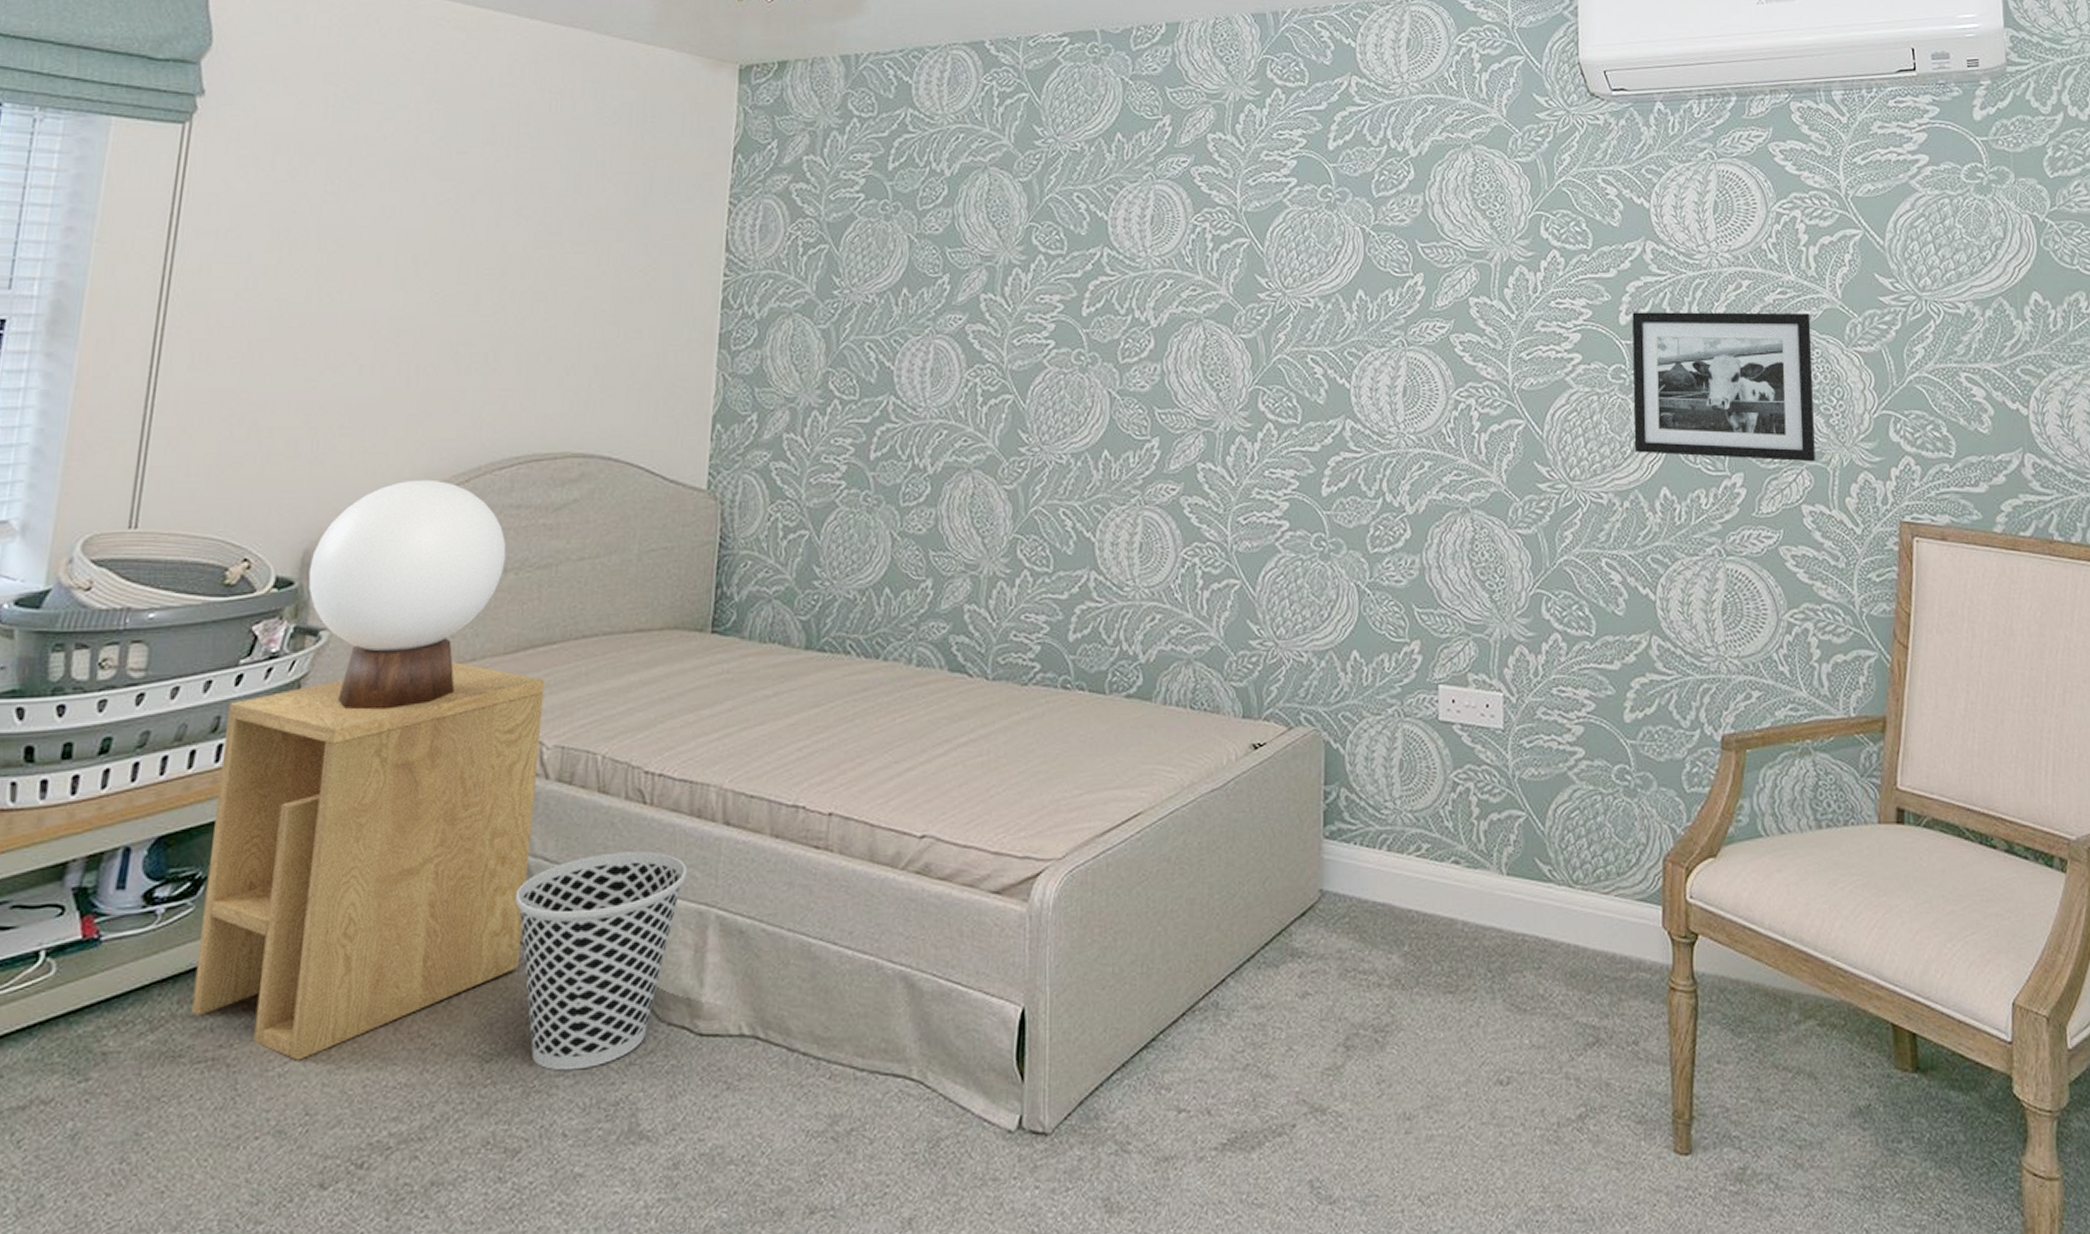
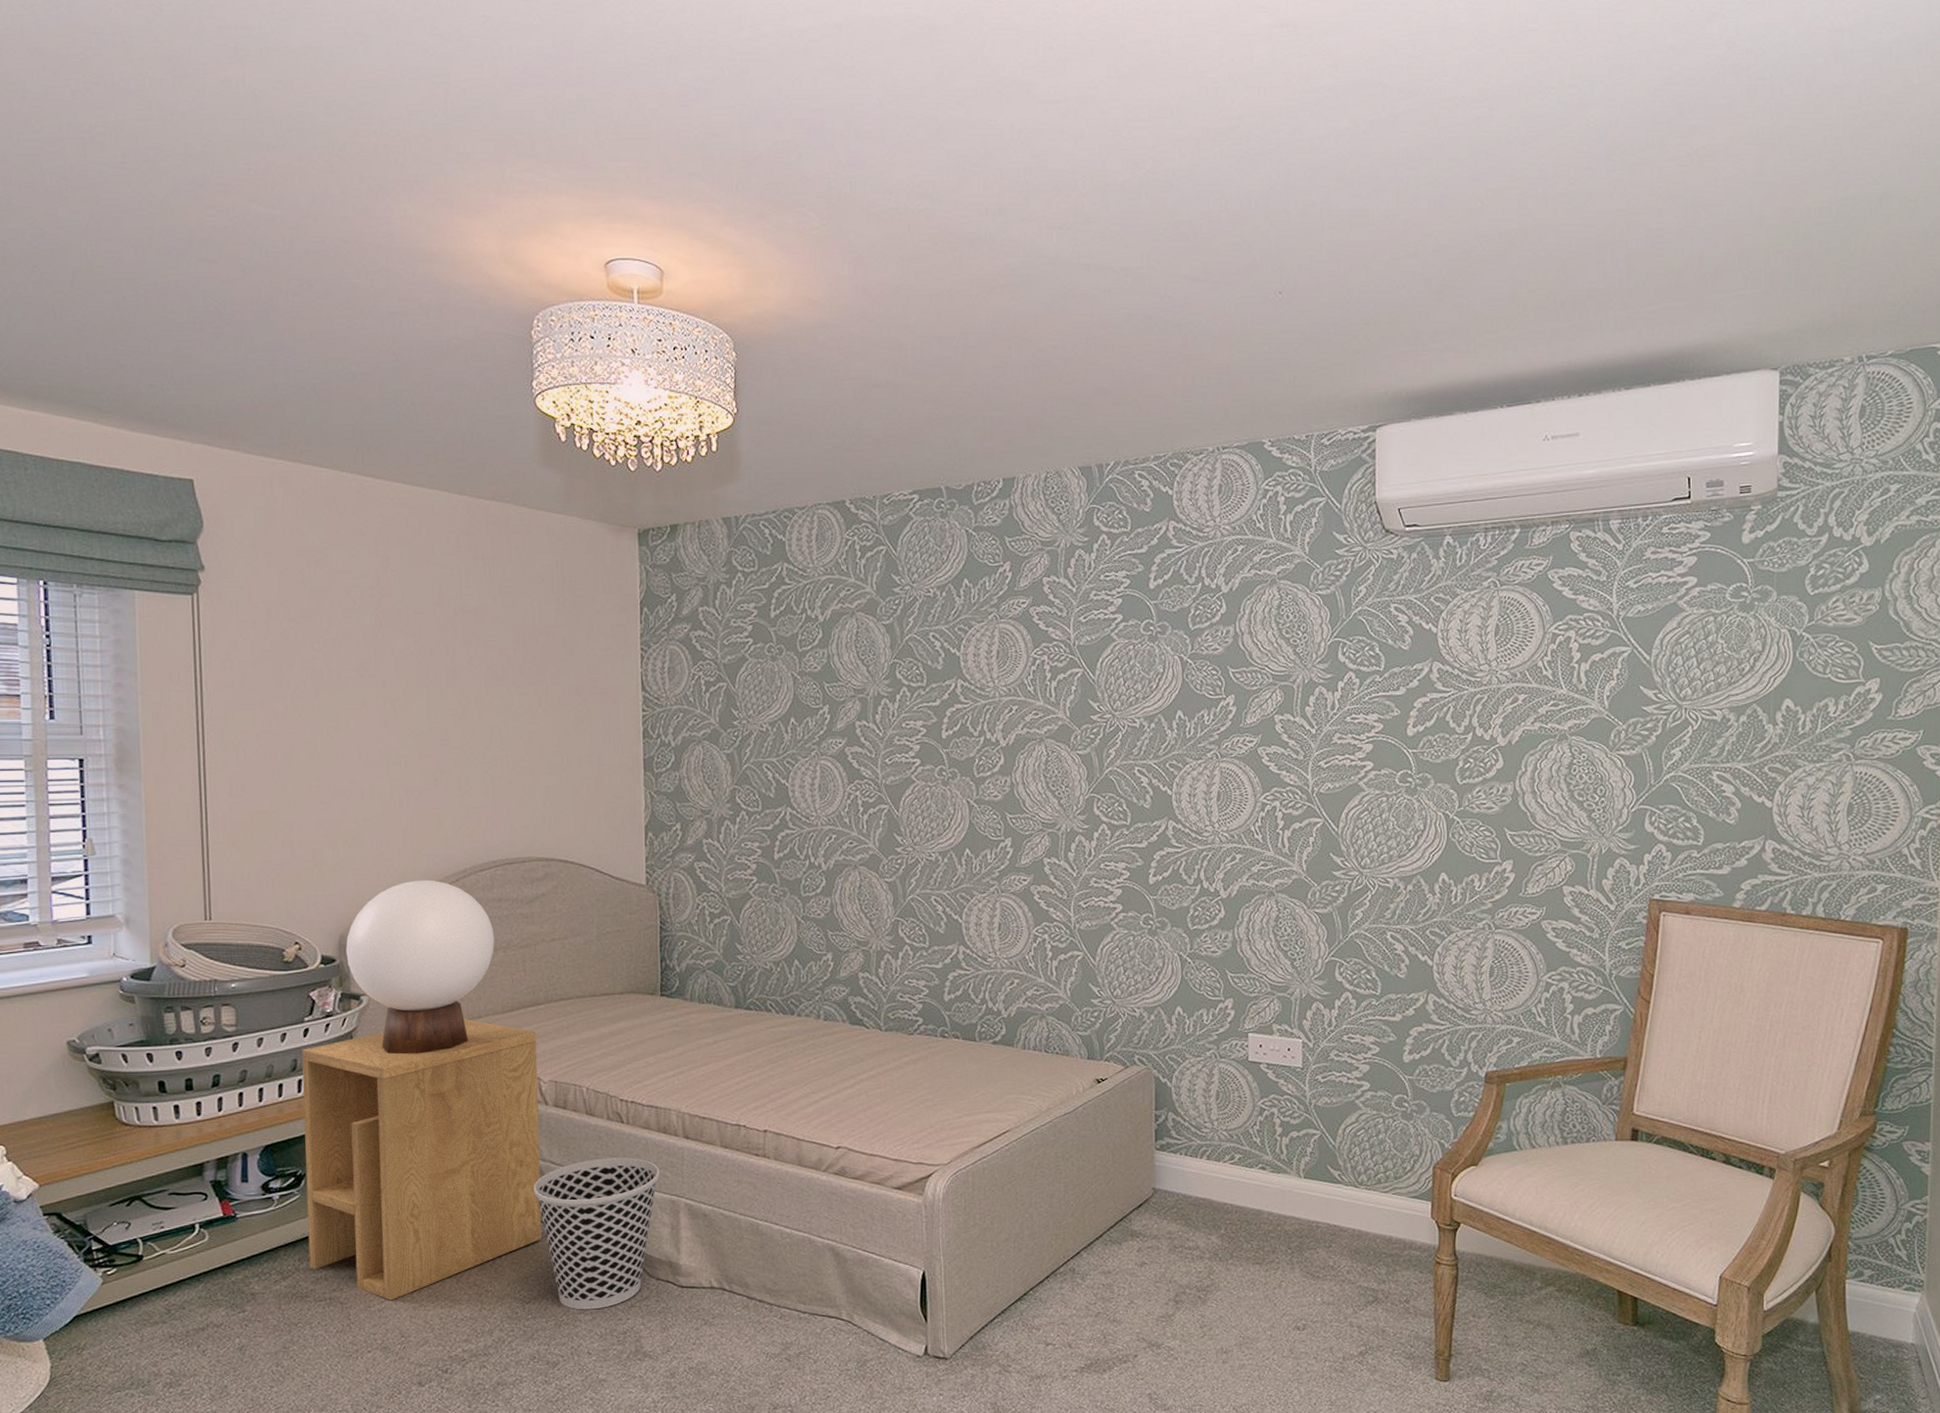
picture frame: present [1632,312,1815,462] -> none [1418,722,1579,850]

